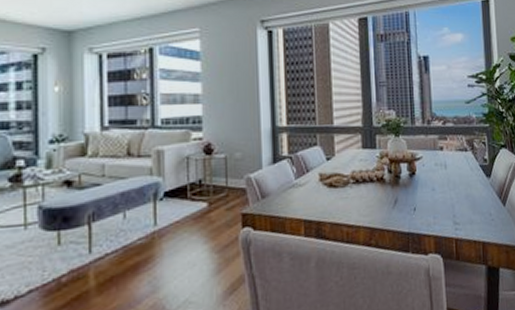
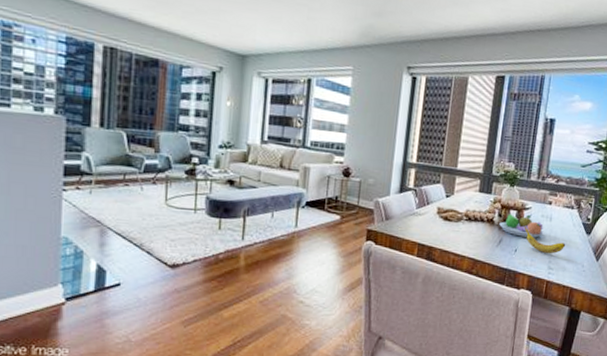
fruit bowl: none [391,165,441,193] -> present [499,214,544,238]
fruit: none [417,178,468,207] -> present [522,226,566,254]

